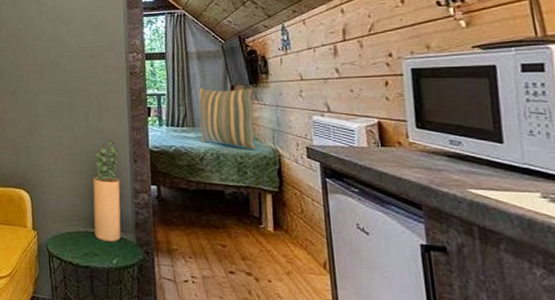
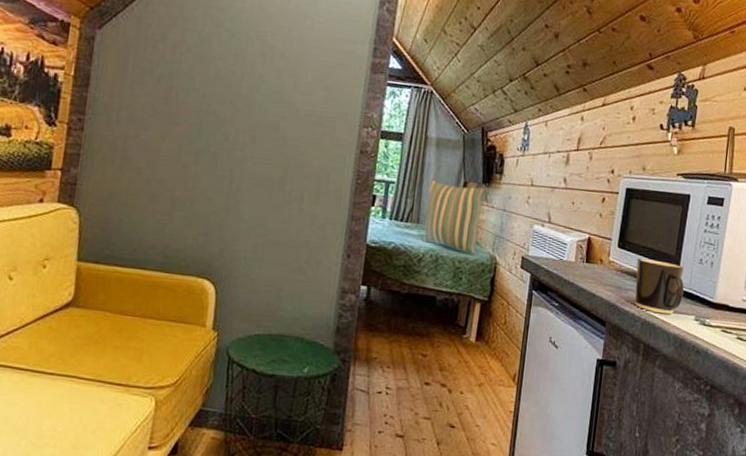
vase: present [92,139,122,243] -> none [288,227,332,349]
mug: none [443,137,518,193] -> present [634,258,684,315]

